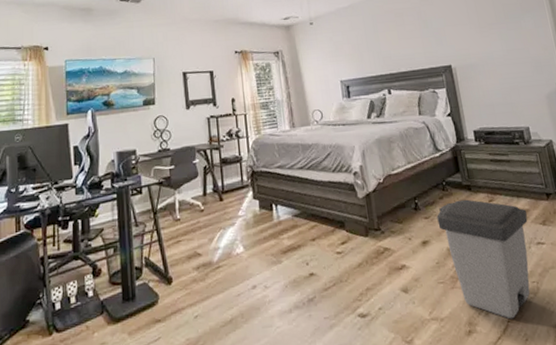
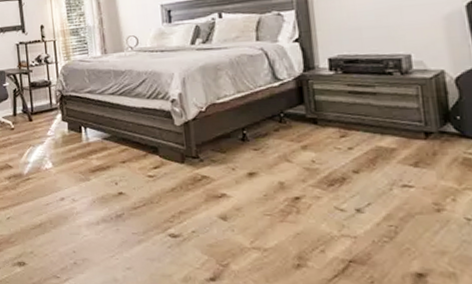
trash can: present [437,199,530,319] -> none [269,133,393,260]

